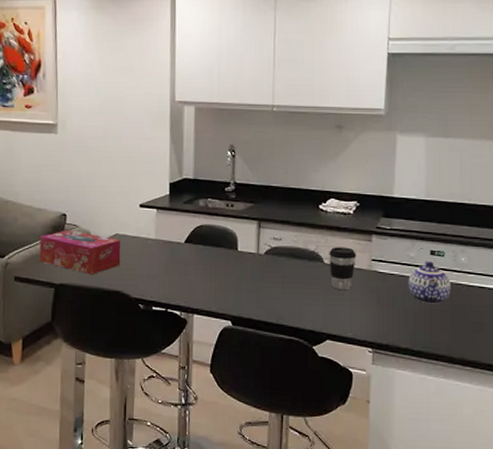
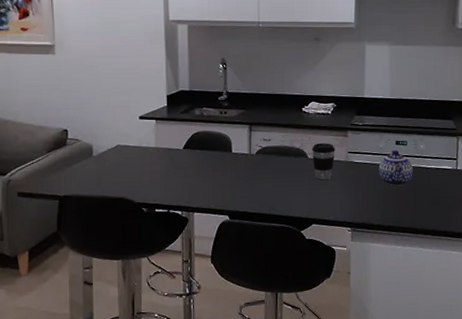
tissue box: present [39,230,121,274] -> none [42,144,123,184]

